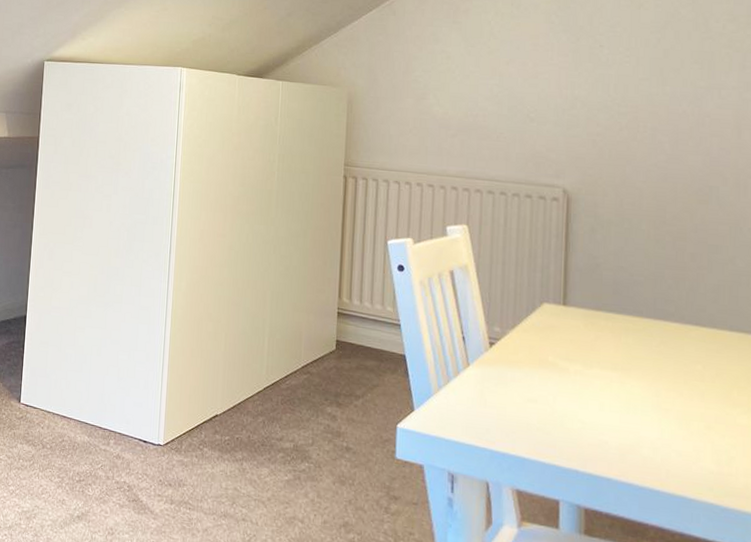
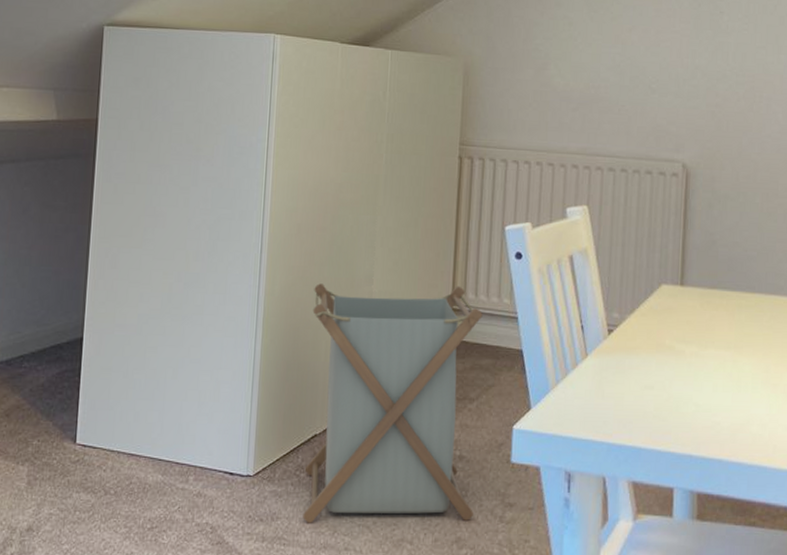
laundry basket: none [205,282,367,508] -> present [303,283,483,523]

